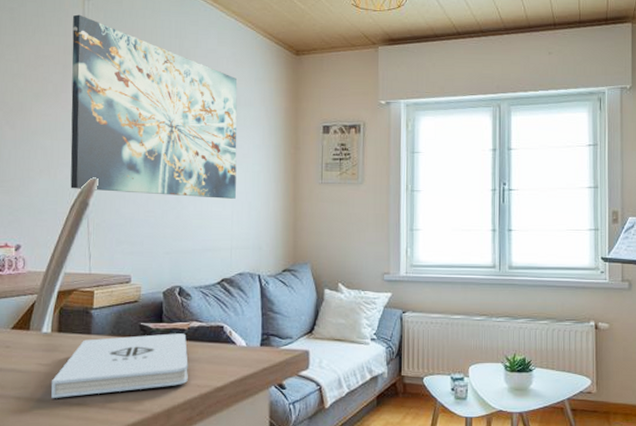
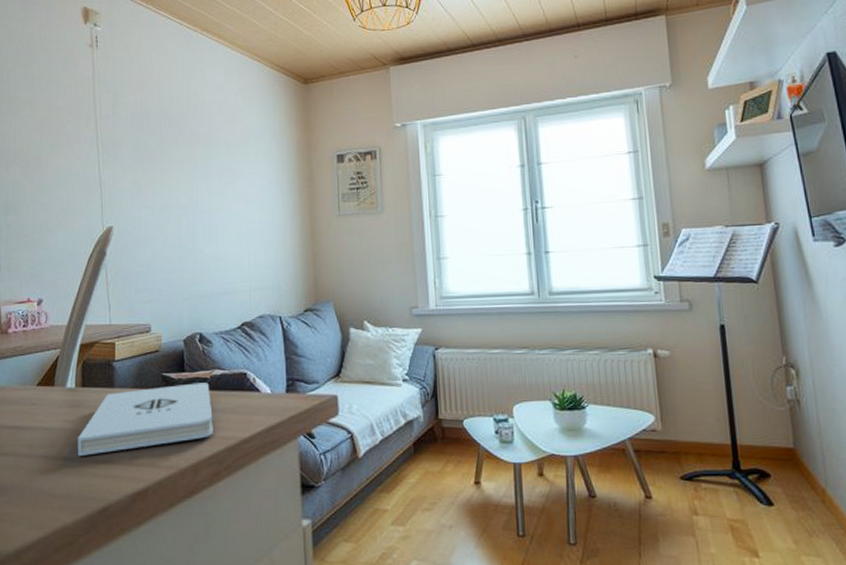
wall art: present [70,14,238,199] -> none [83,64,253,239]

